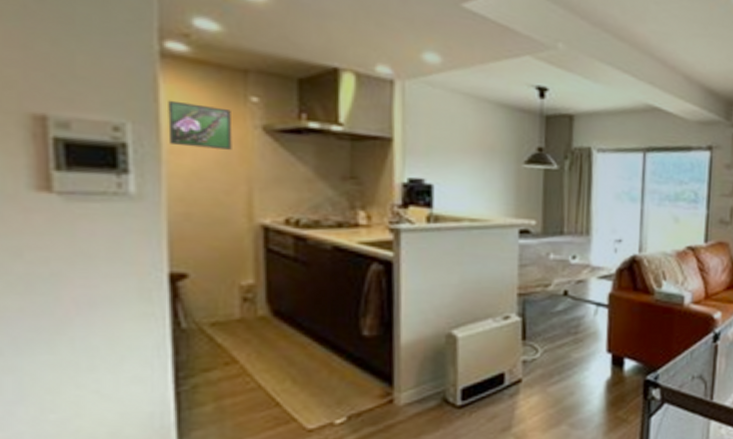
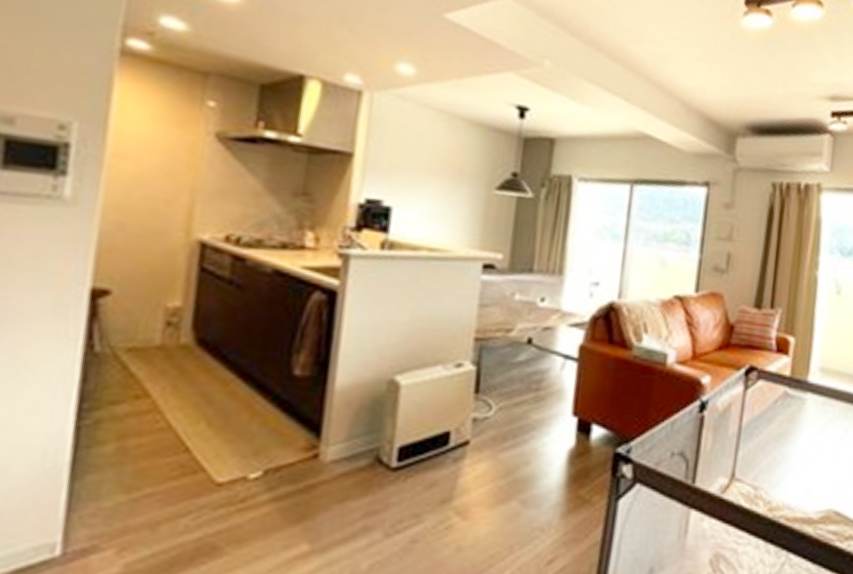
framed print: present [168,100,233,150] -> none [115,100,185,156]

